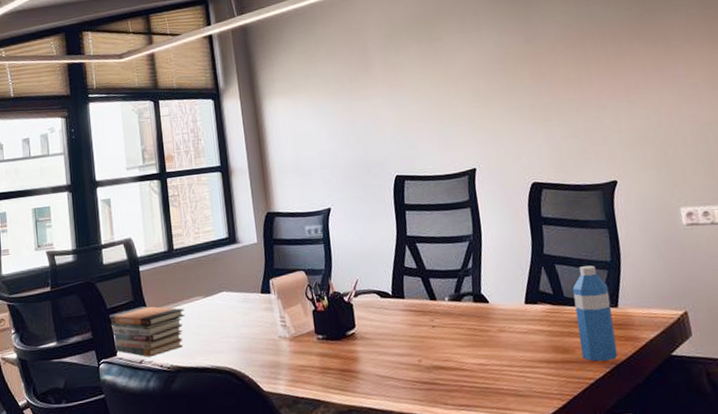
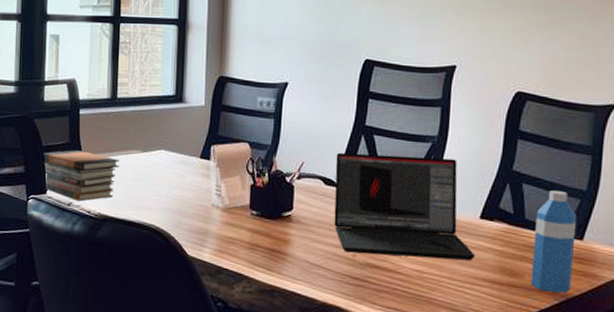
laptop: none [386,253,529,359] -> present [334,152,476,260]

